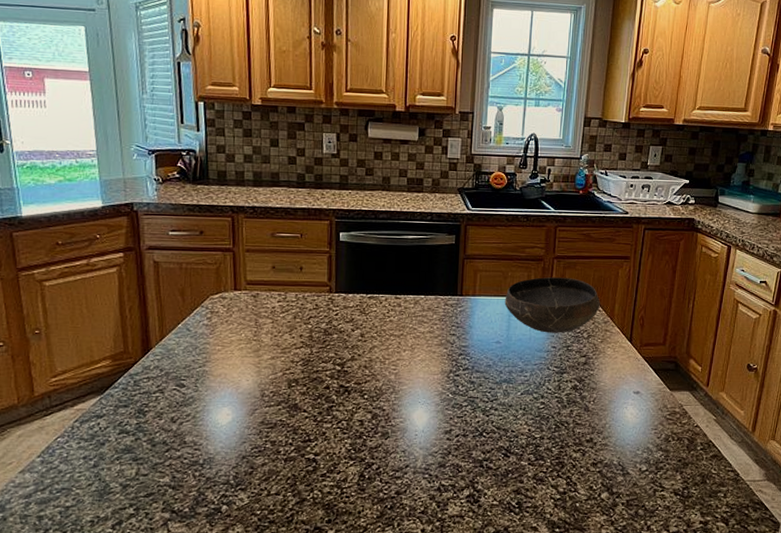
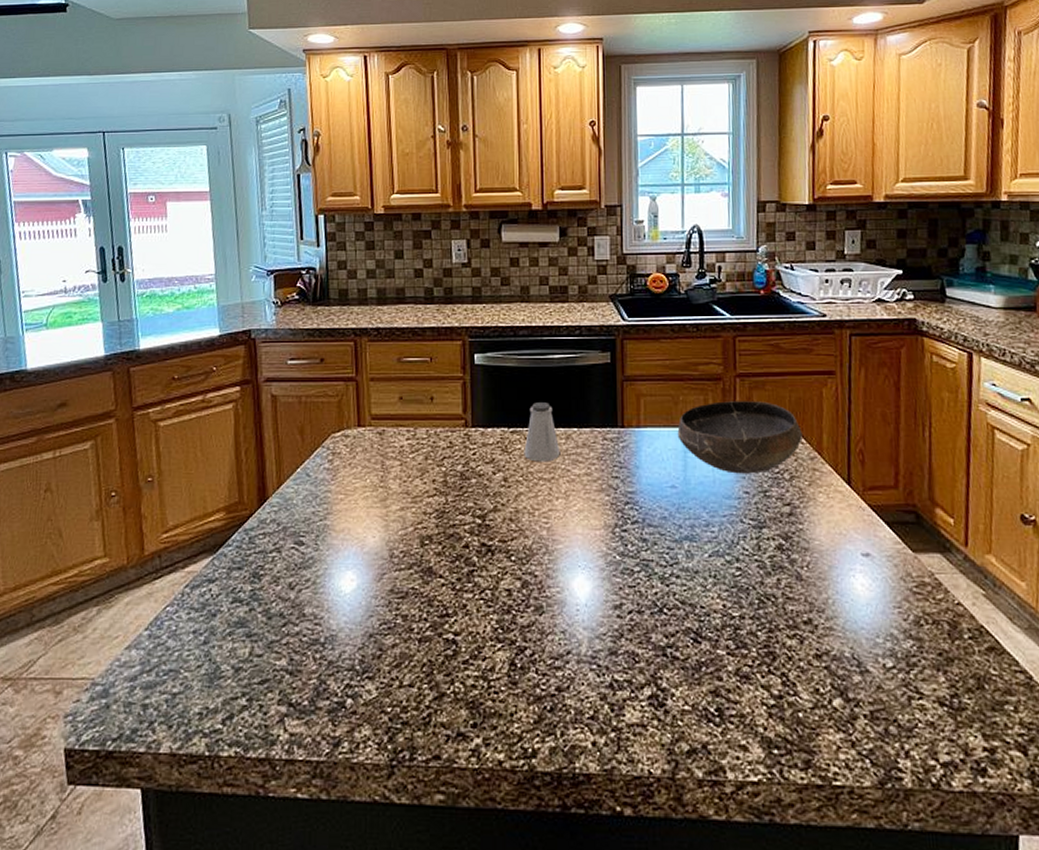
saltshaker: none [379,274,409,322] -> present [524,403,561,462]

